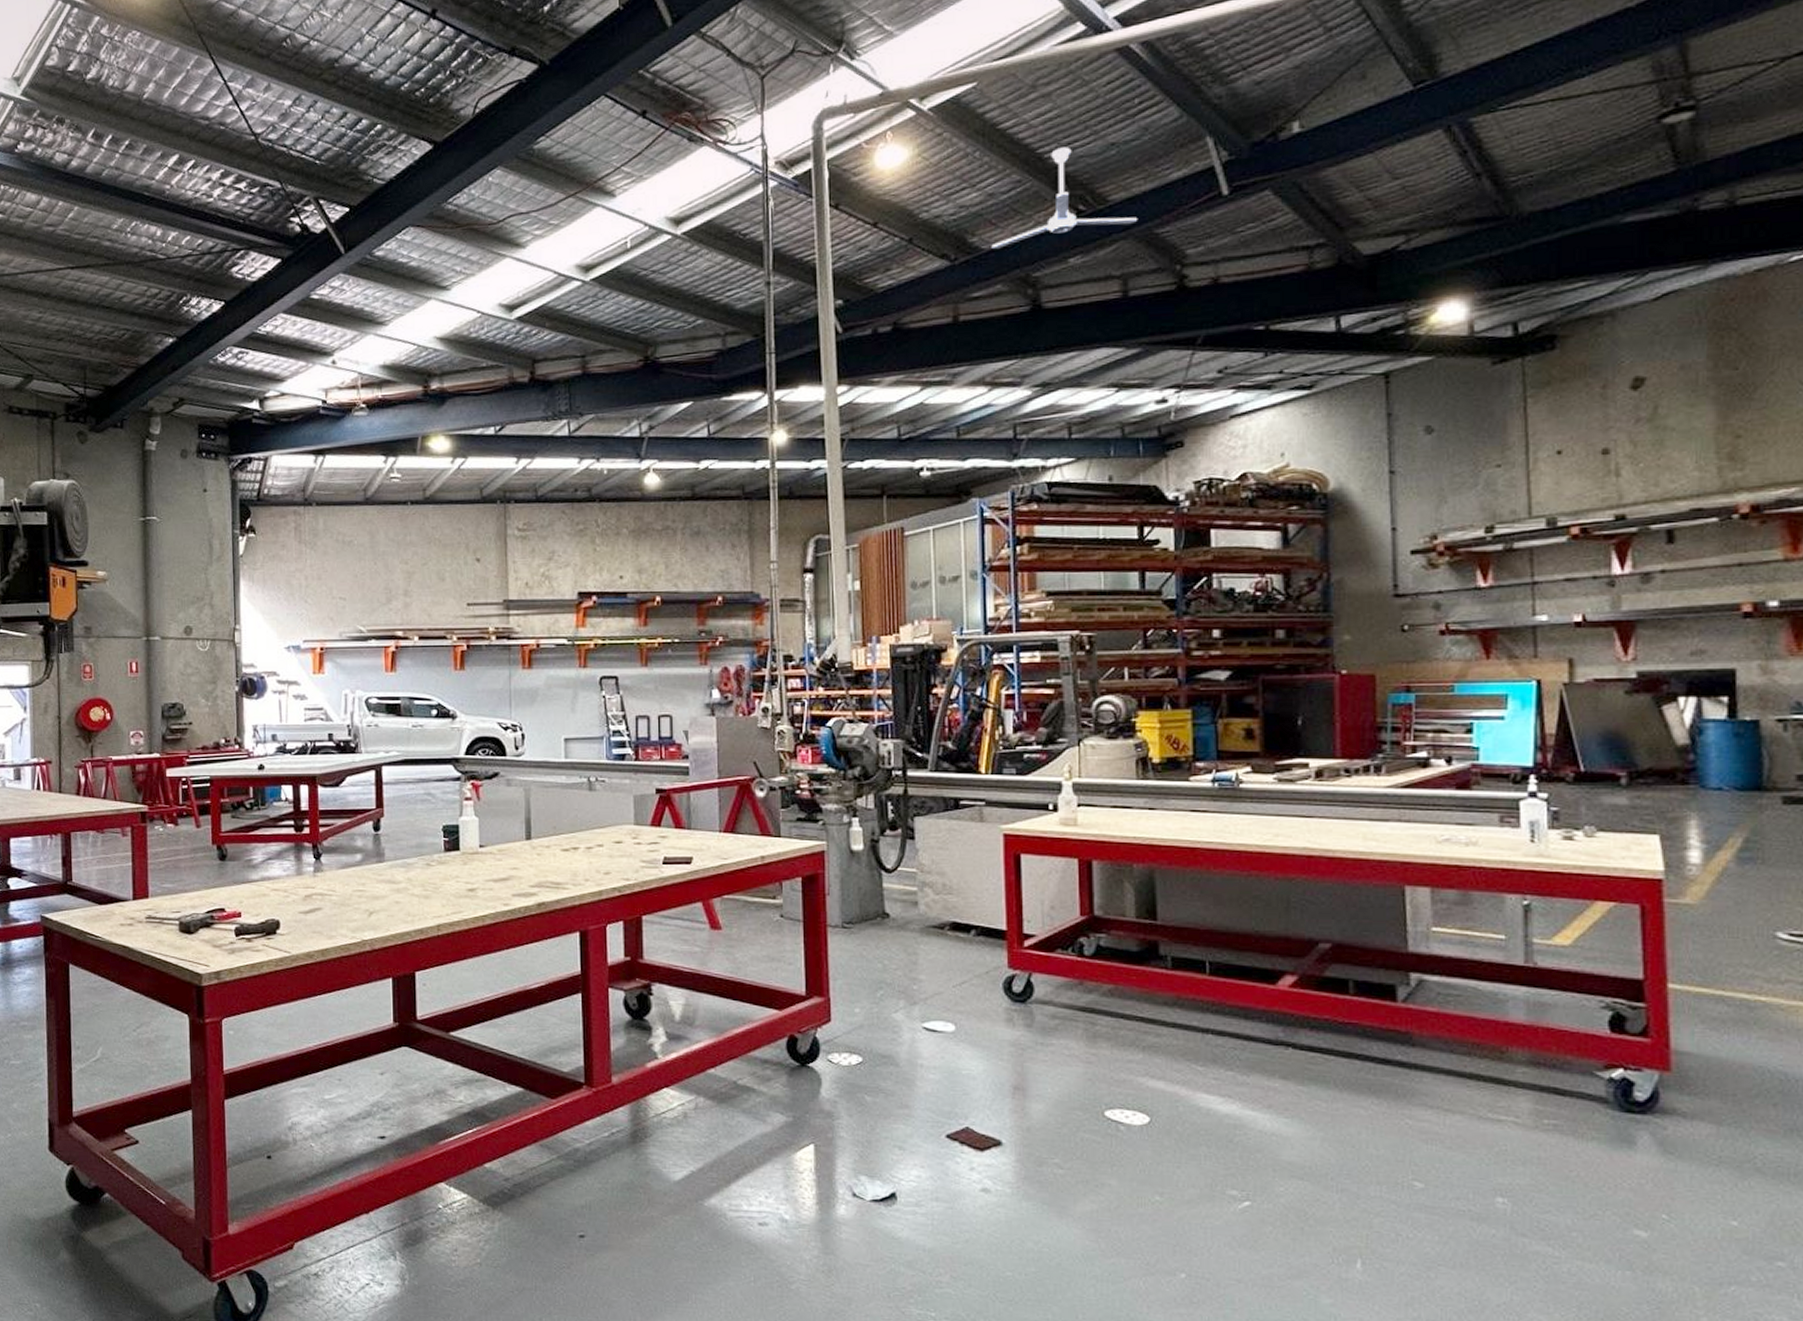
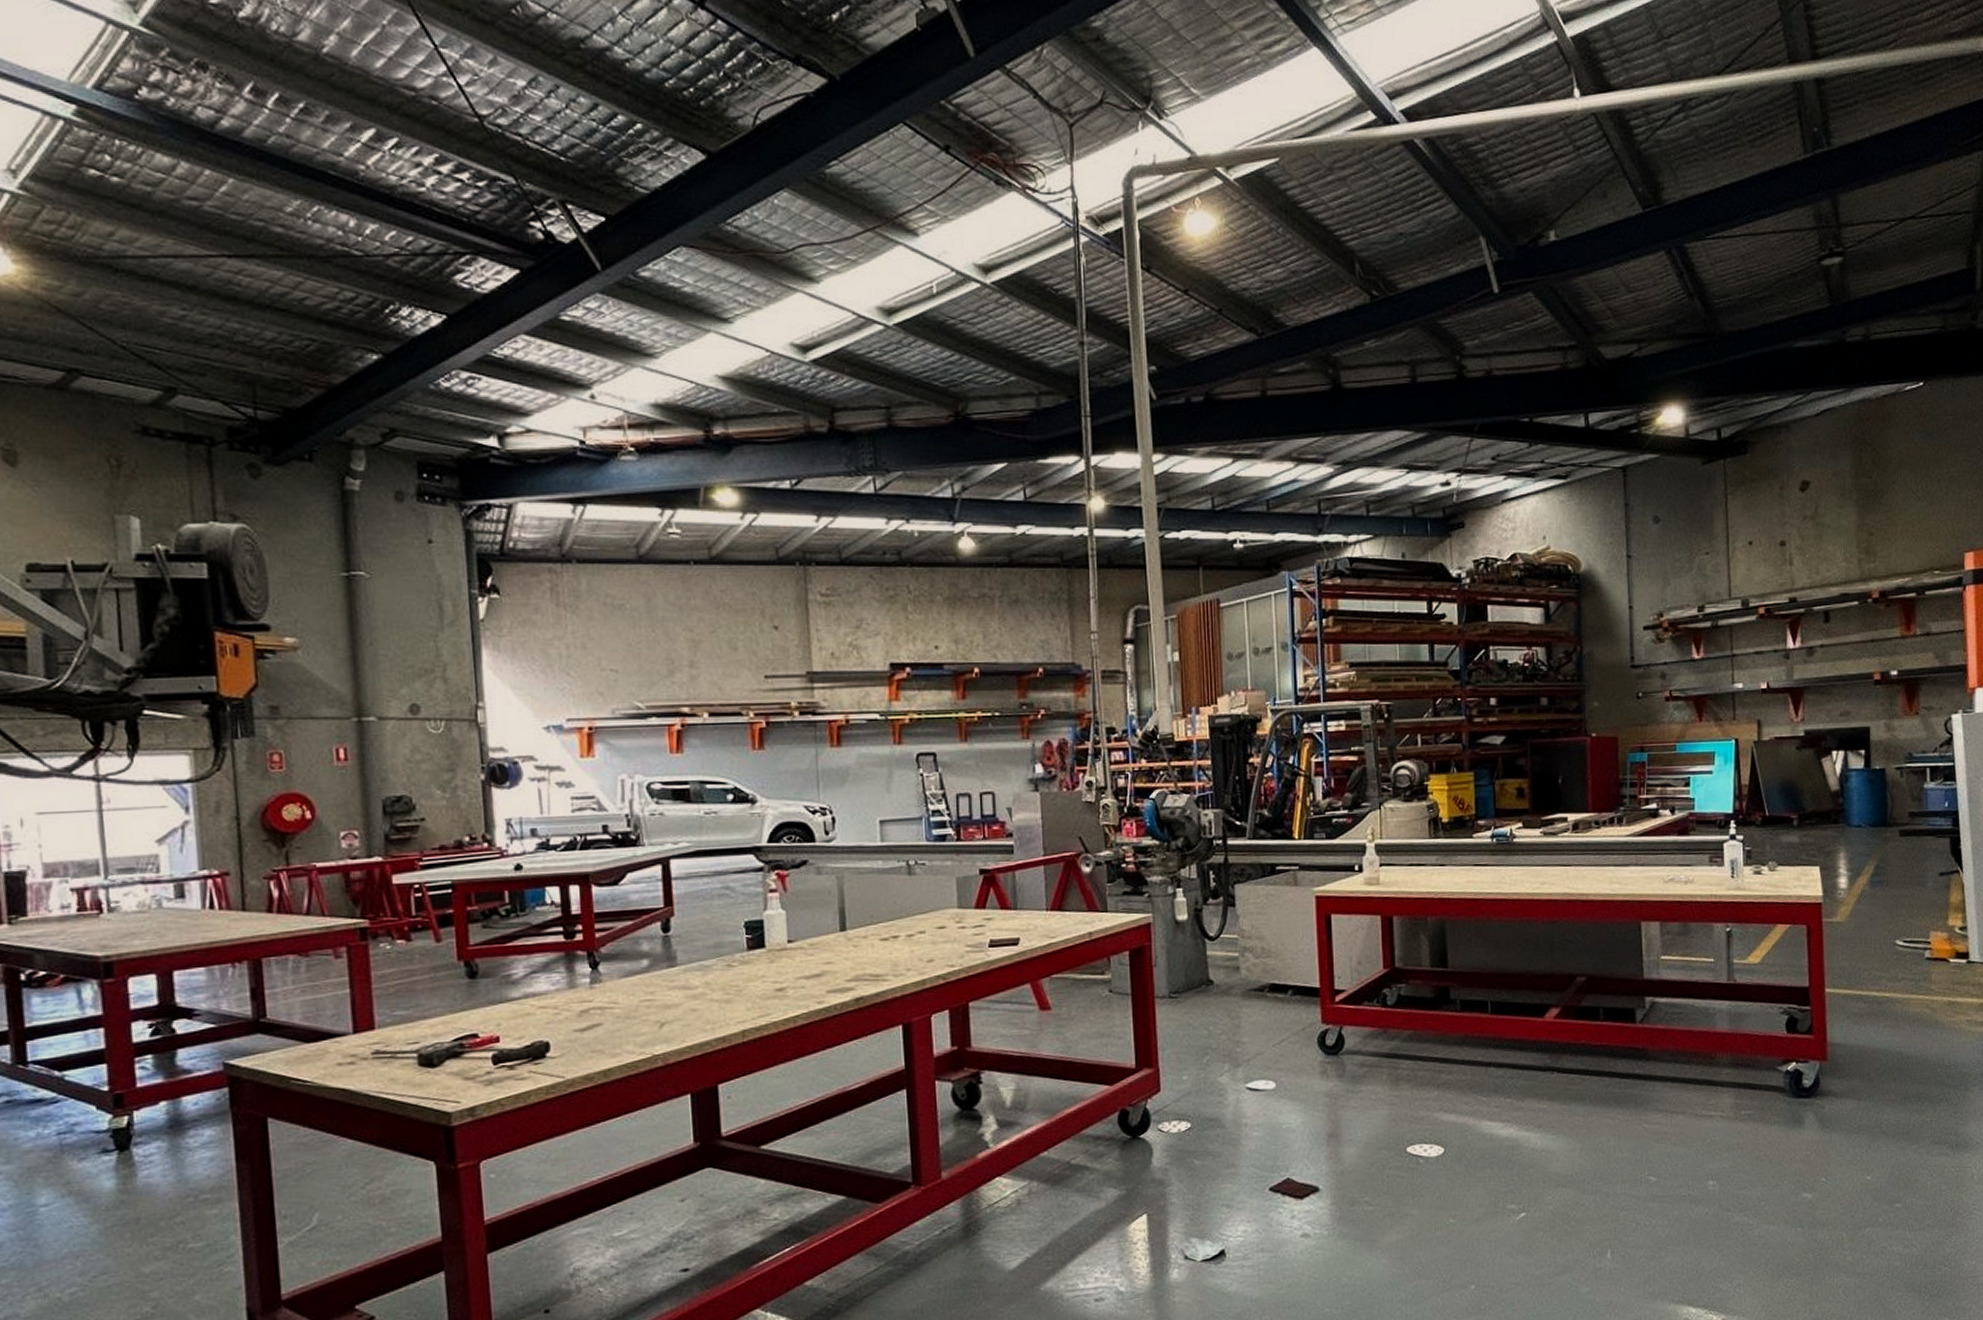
ceiling fan: present [991,147,1138,249] -> none [1295,232,1424,326]

